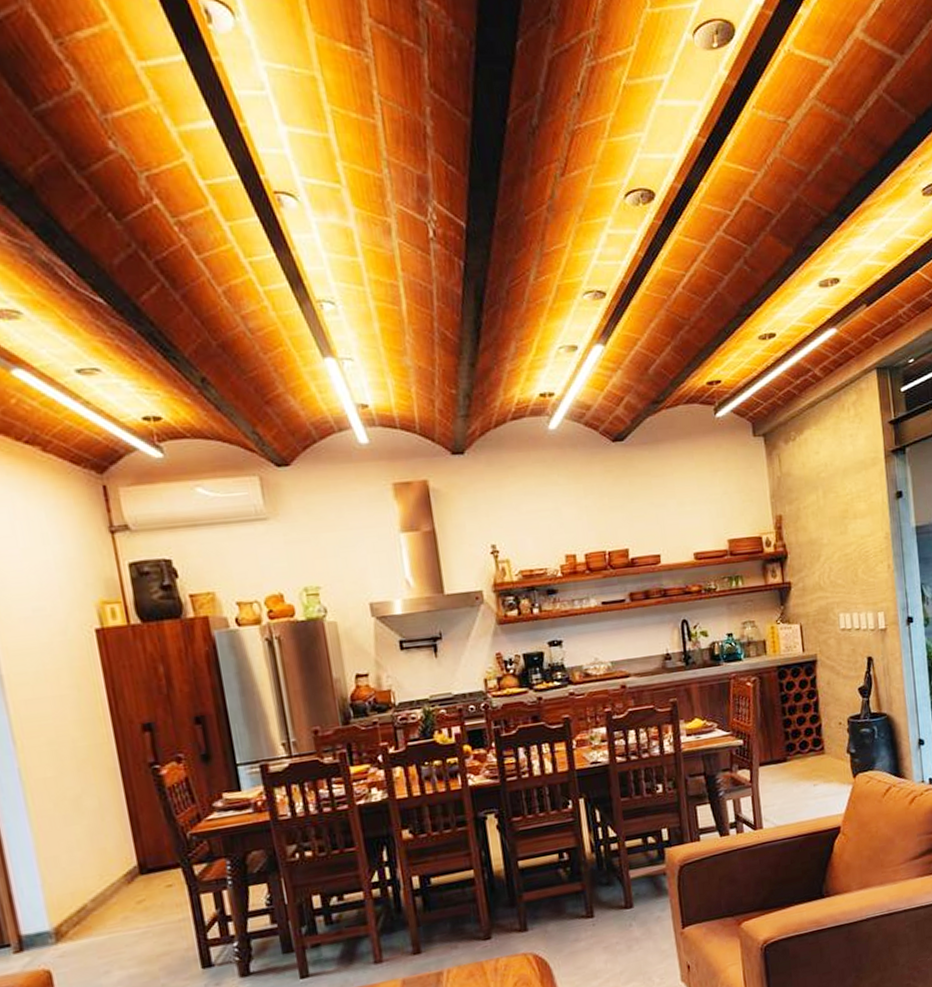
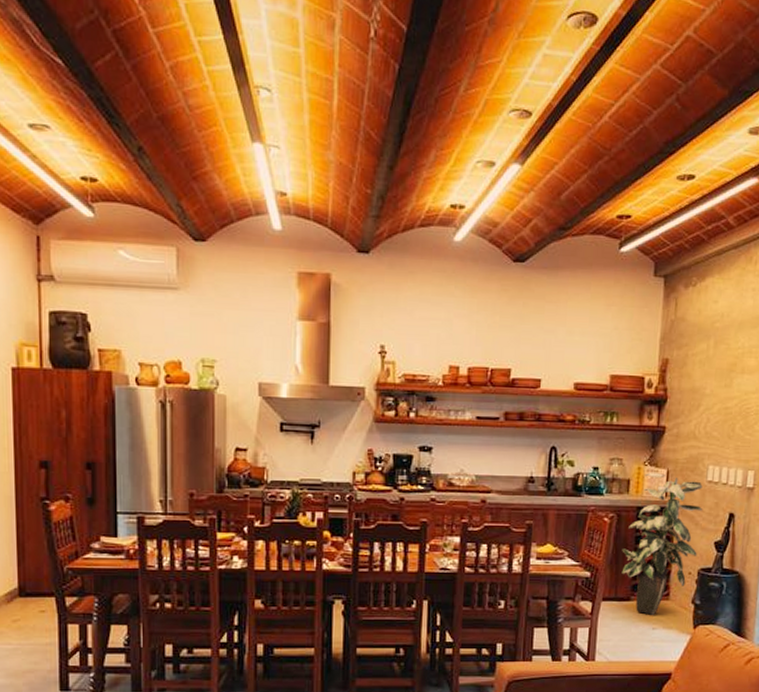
indoor plant: none [770,628,844,773] -> present [621,472,703,616]

